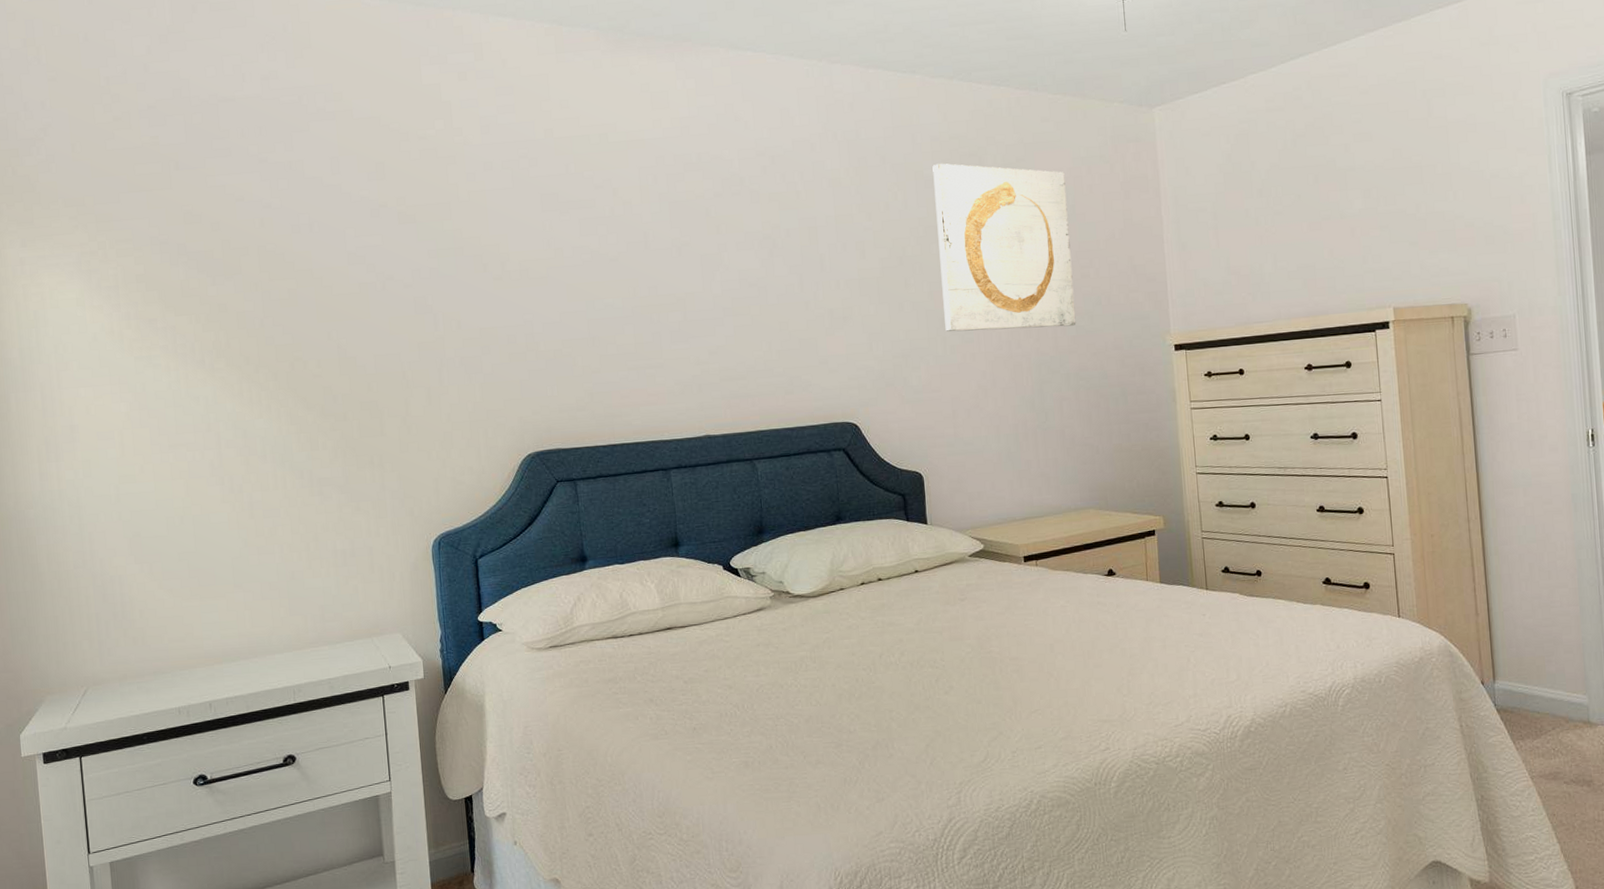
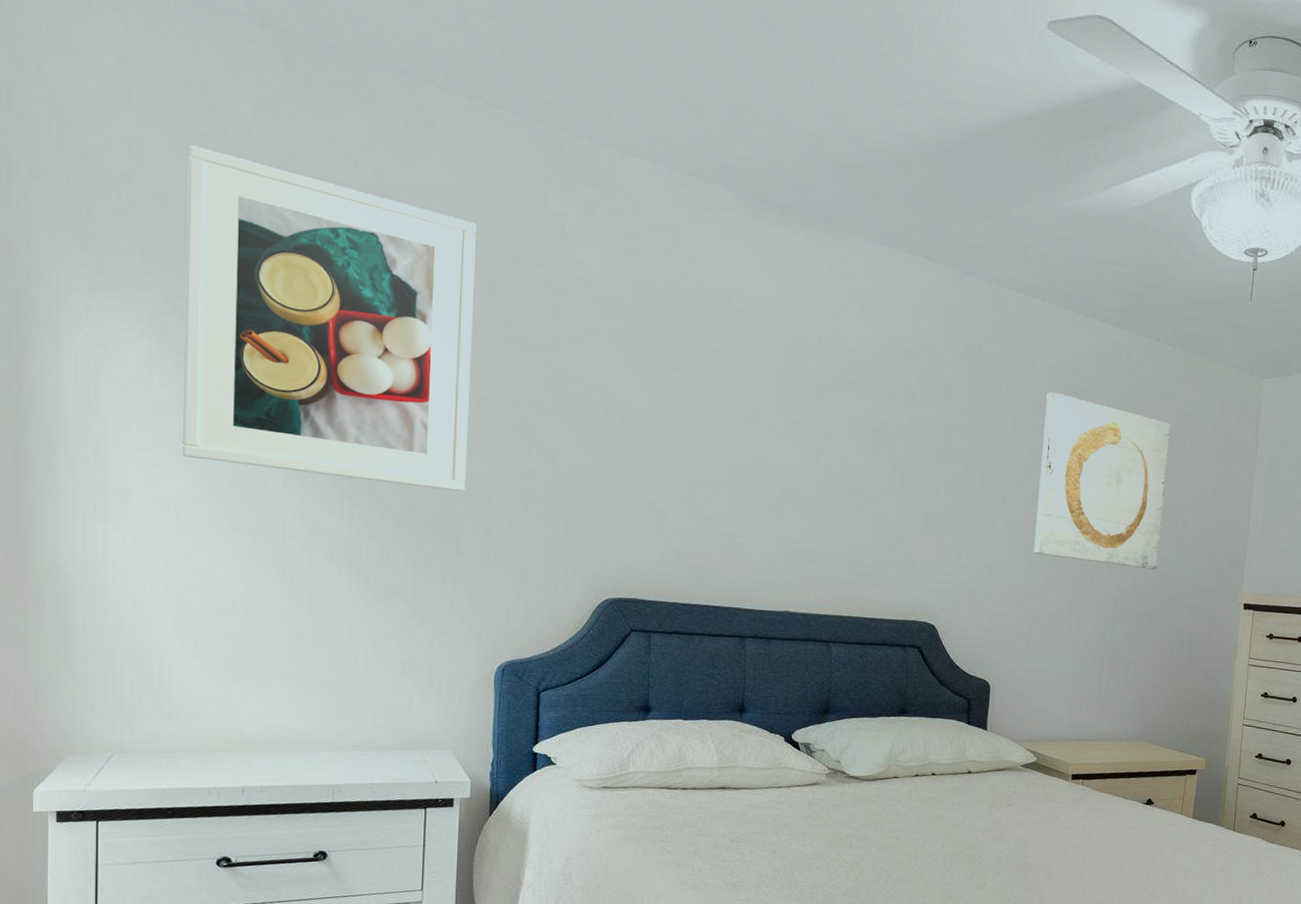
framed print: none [94,90,381,386] -> present [183,145,476,492]

